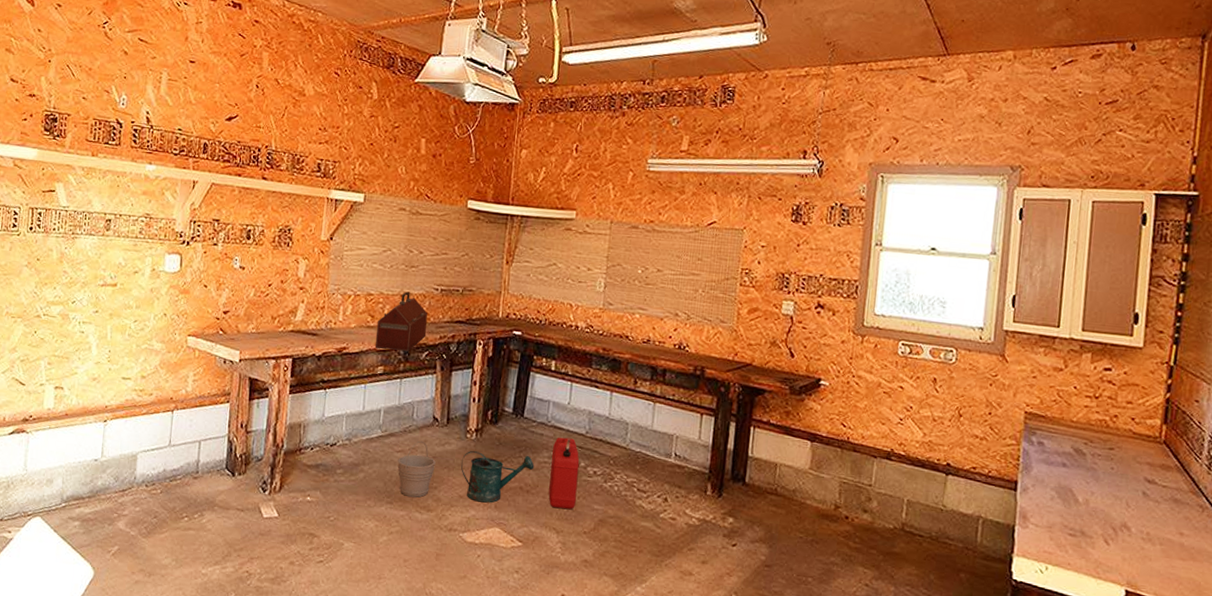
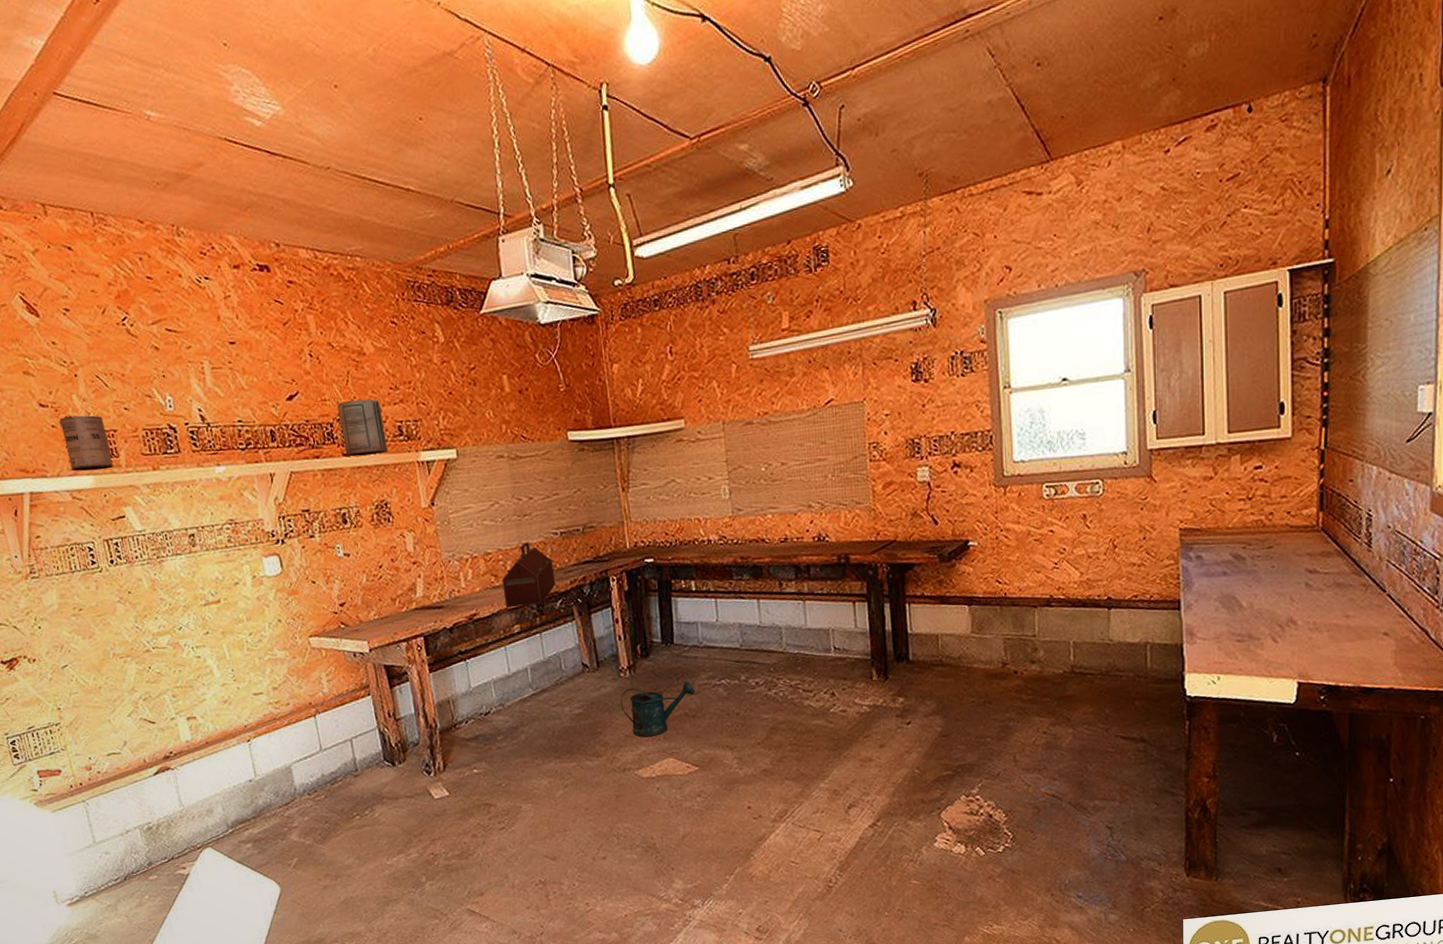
paint can: none [21,94,62,147] -> present [59,415,114,472]
paint can: none [263,131,308,184] -> present [334,399,388,457]
bucket: present [397,440,436,498] -> none [556,690,596,747]
fuel can: present [548,437,580,509] -> none [709,654,744,726]

